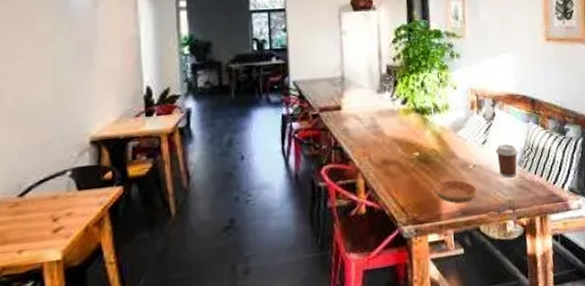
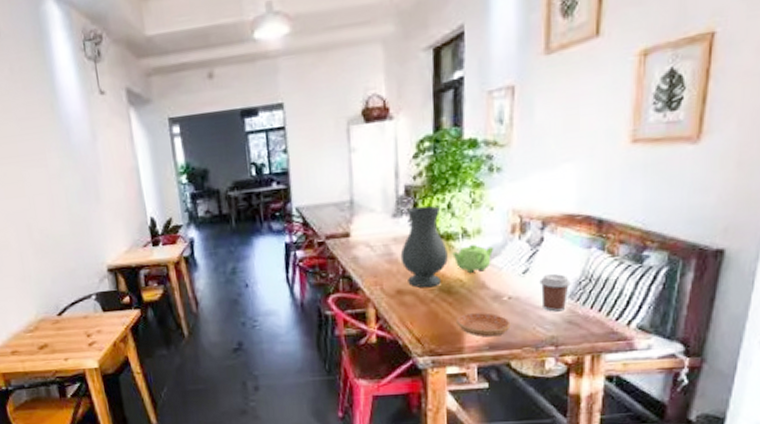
vase: none [384,83,424,158] -> present [400,205,448,288]
teapot: none [427,117,460,144] -> present [452,243,494,273]

